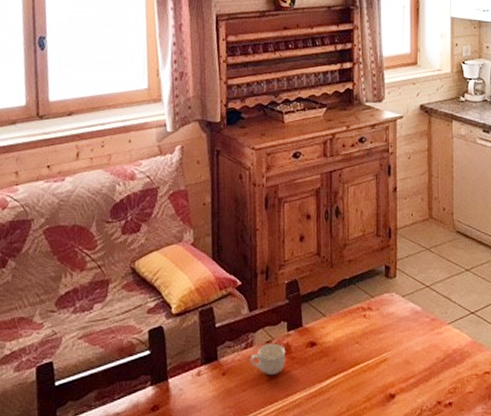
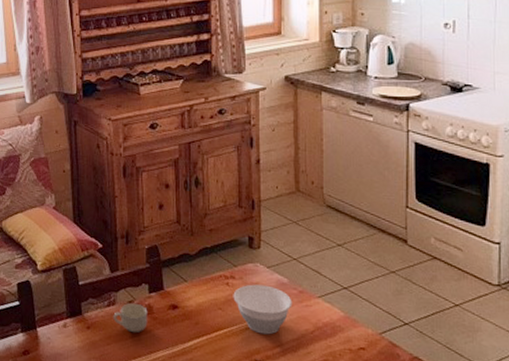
bowl: none [369,314,425,366] -> present [233,284,292,335]

